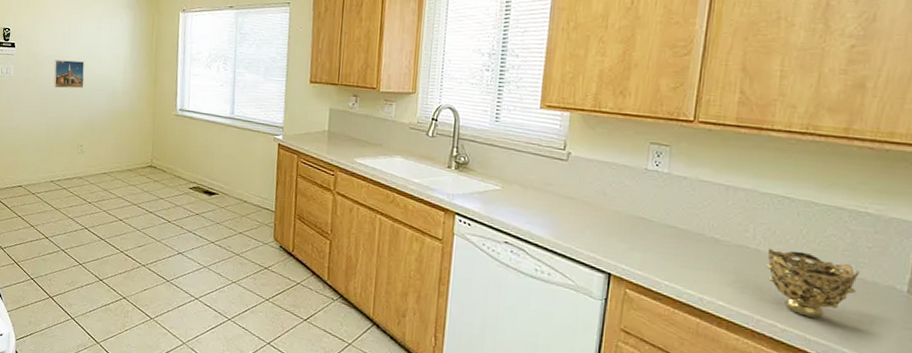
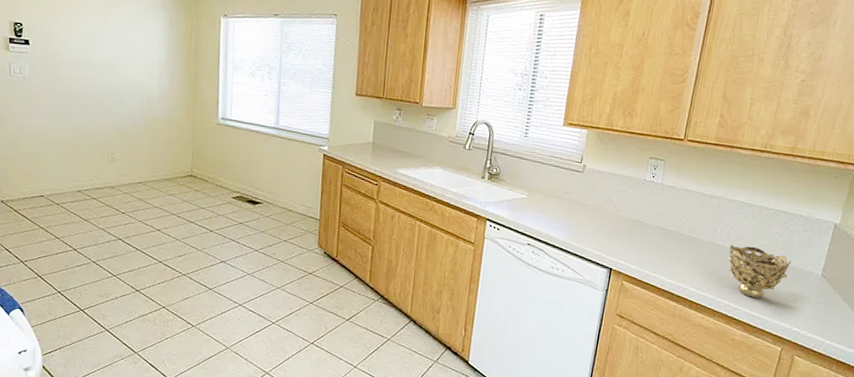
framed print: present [53,59,85,89] -> none [77,60,114,93]

